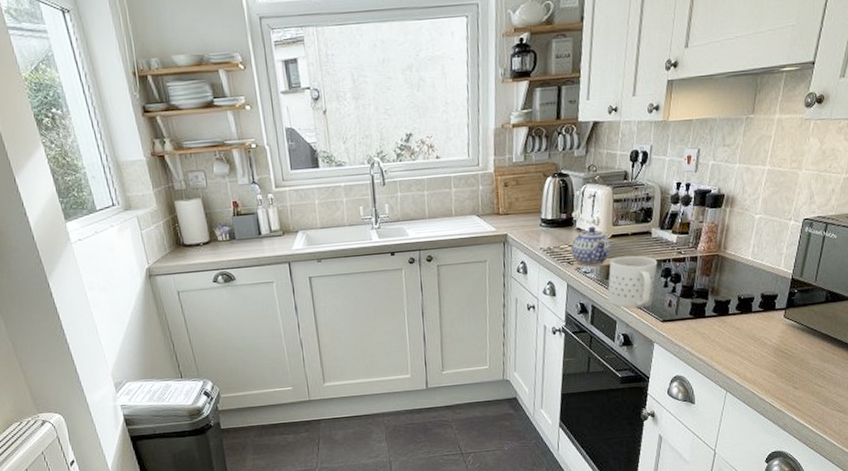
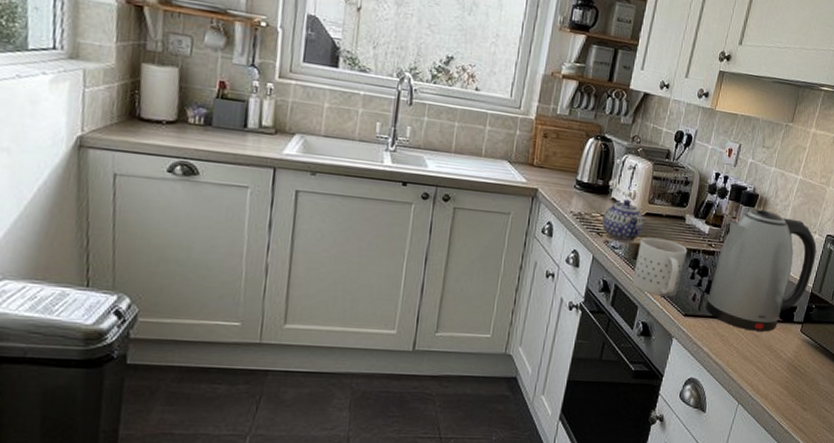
kettle: none [683,207,795,325] -> present [706,209,817,332]

